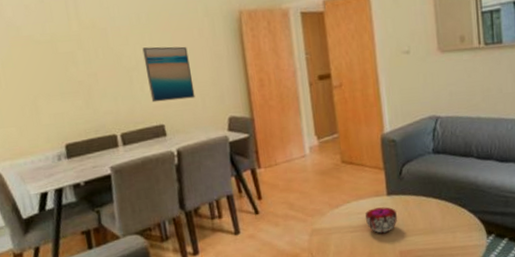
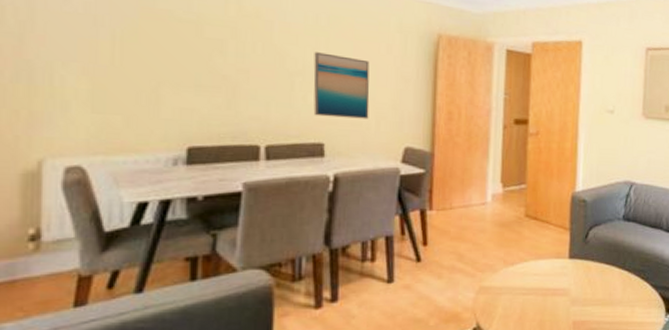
decorative bowl: present [365,207,398,233] -> none [541,271,577,299]

